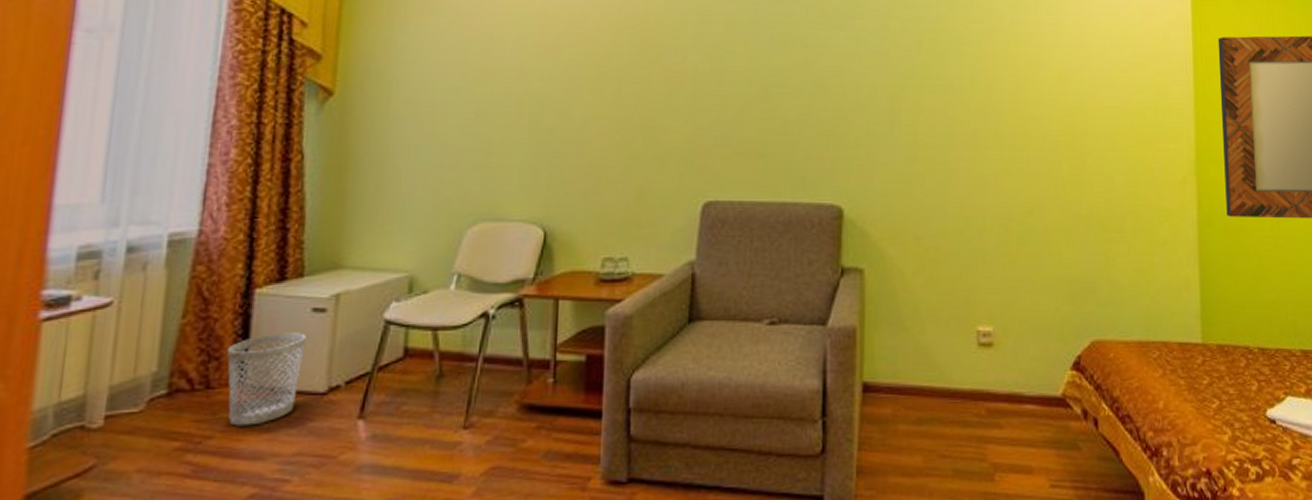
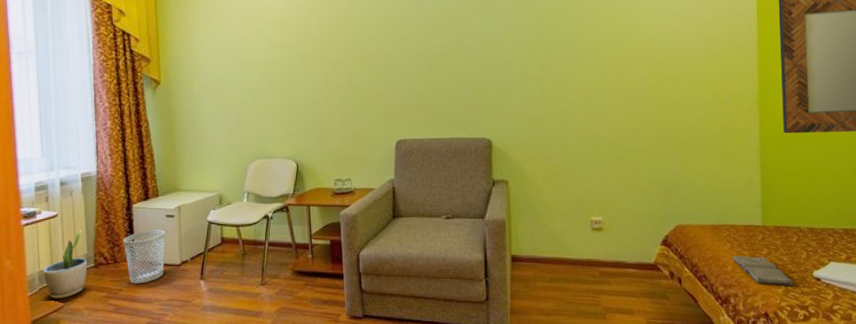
potted plant: none [65,330,155,453] -> present [43,230,88,299]
diary: none [1166,385,1242,431] -> present [733,255,793,286]

